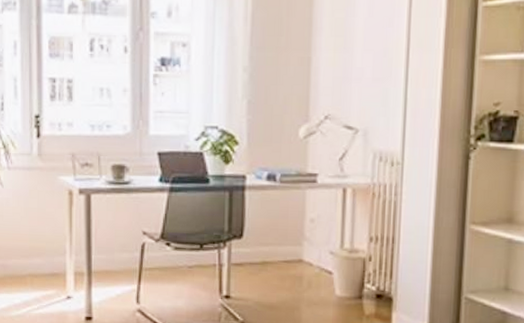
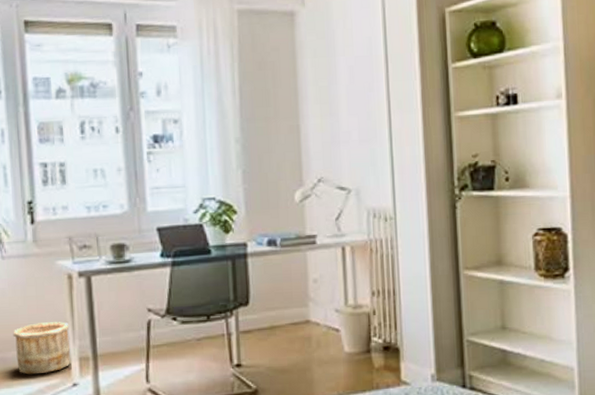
wooden bucket: none [14,234,67,284] -> present [13,322,70,375]

